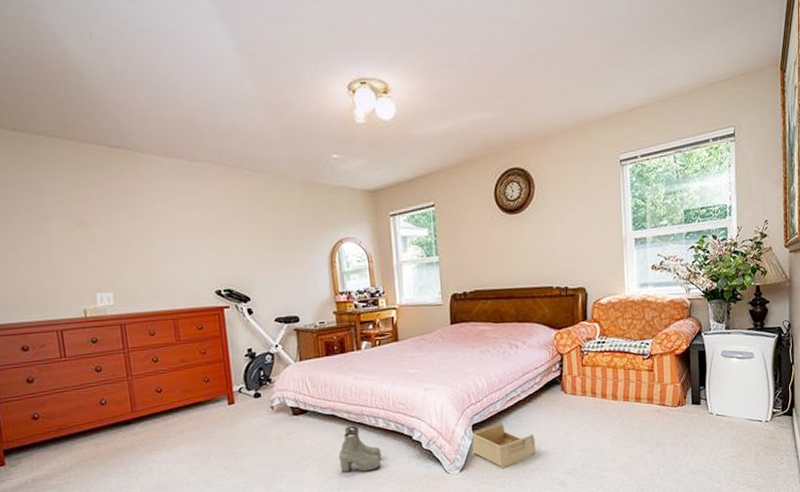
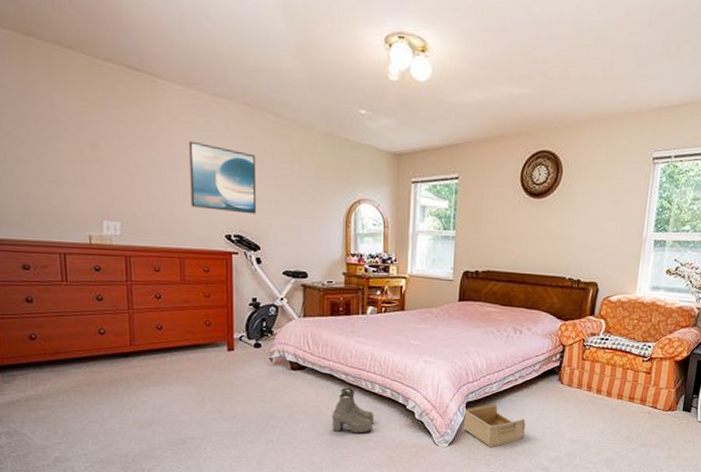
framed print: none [172,206,244,269] -> present [188,141,257,214]

